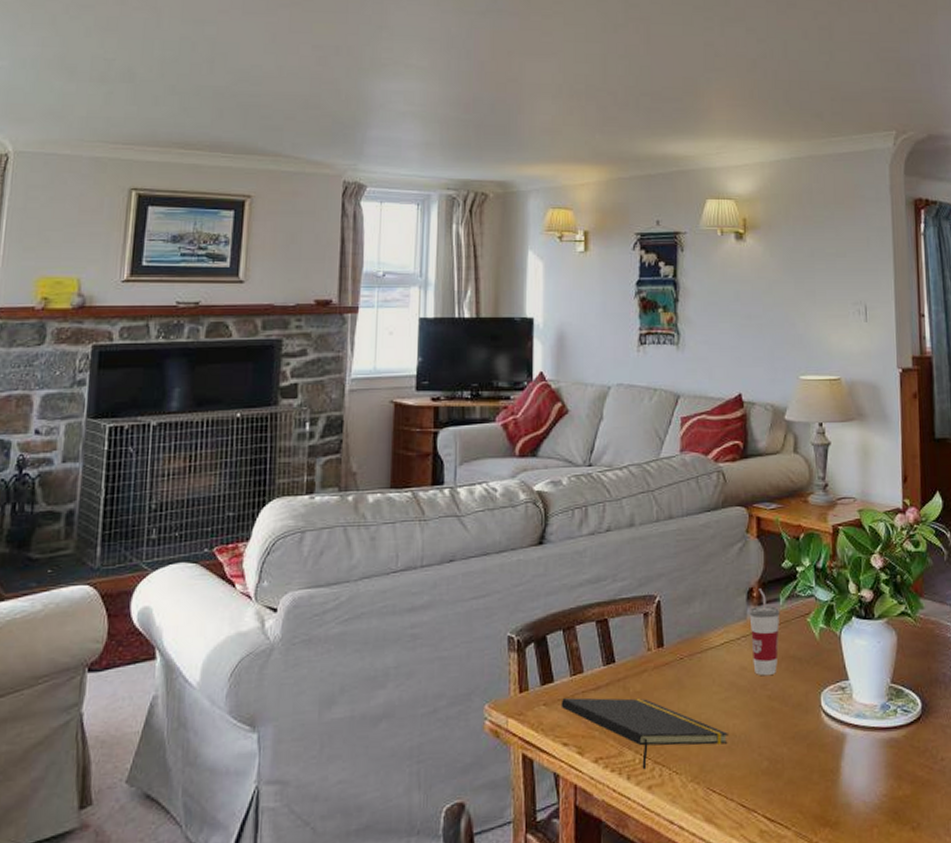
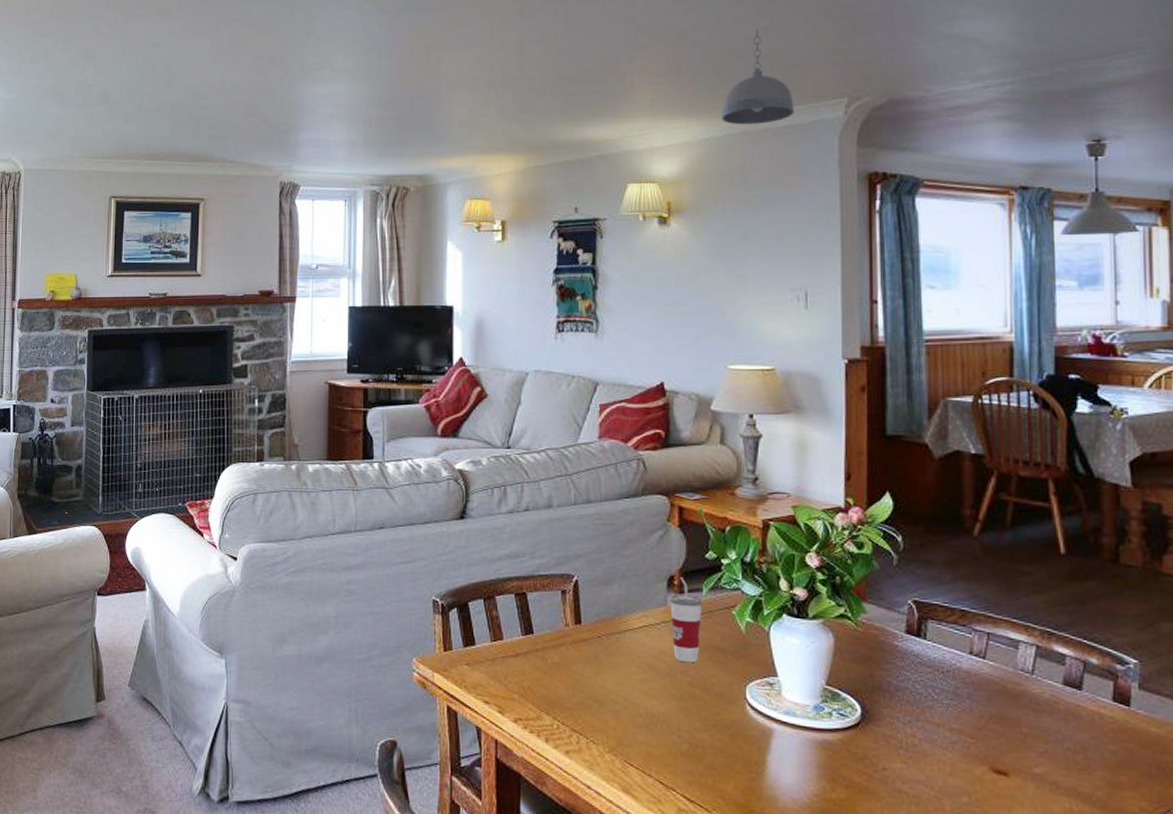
notepad: present [561,697,728,770] -> none [482,661,646,736]
pendant light: none [790,63,853,150] -> present [721,29,795,125]

